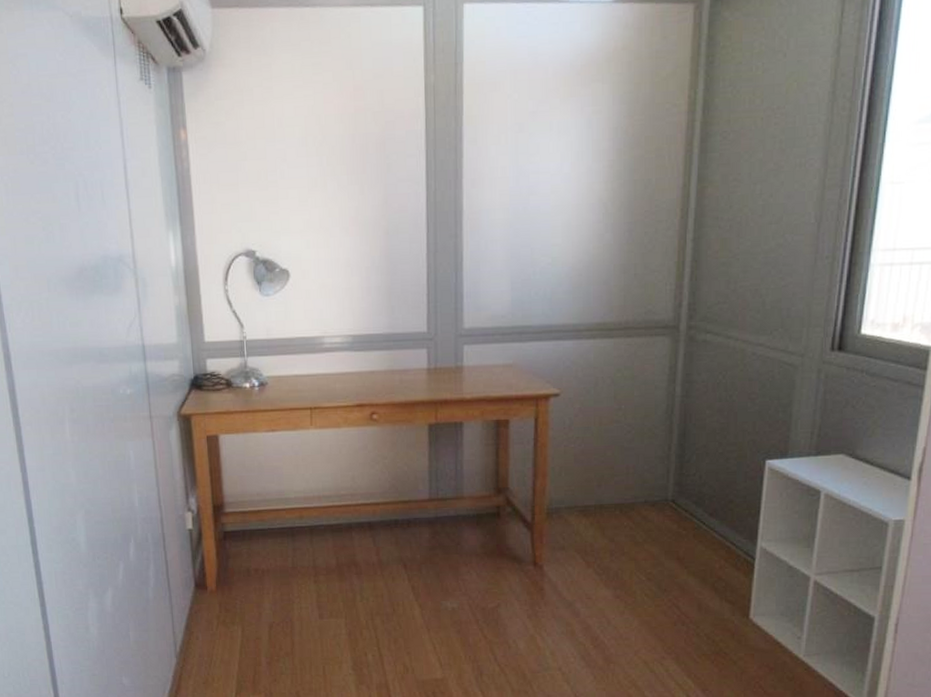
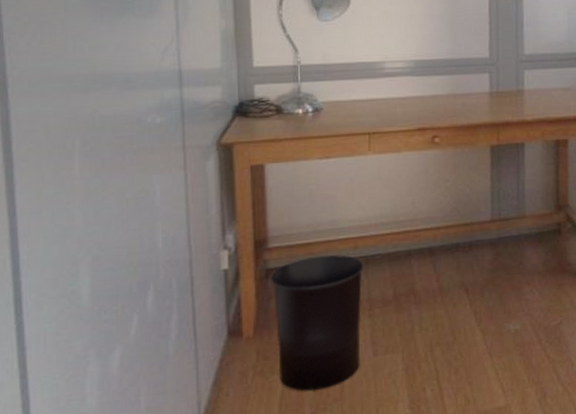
waste bin: none [227,522,309,644] -> present [269,254,364,391]

